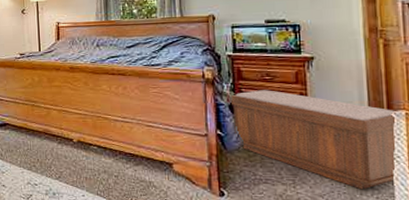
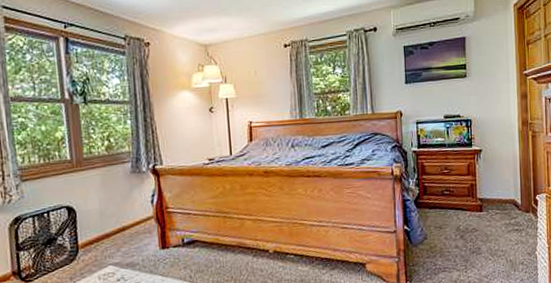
bench: present [231,90,396,190] -> none [416,183,539,267]

